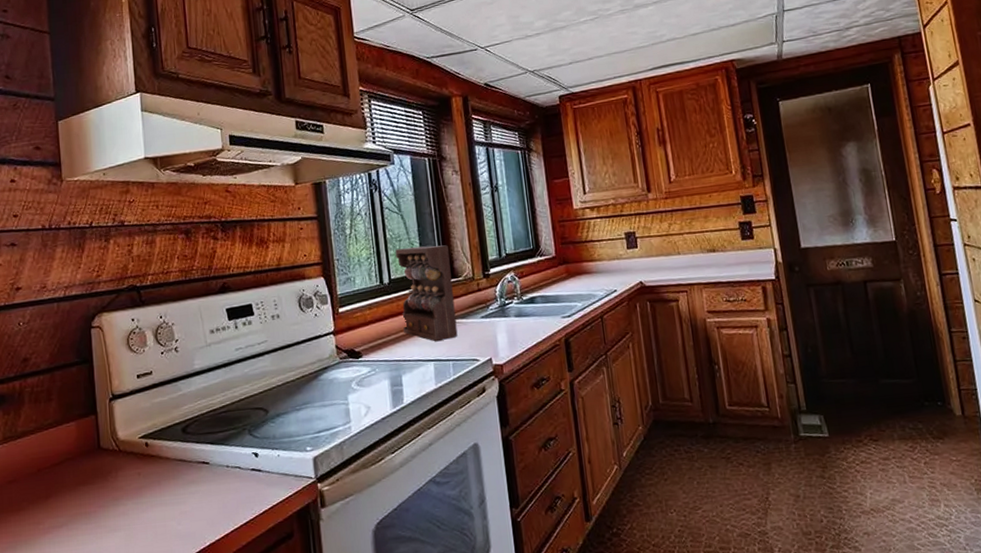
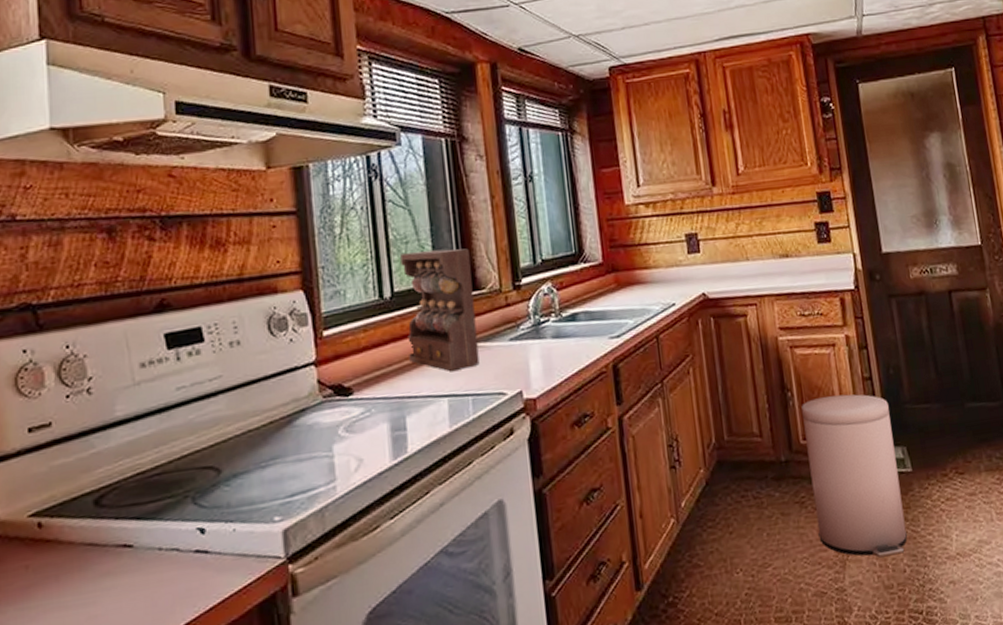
pedal bin: none [727,368,824,508] -> present [801,394,907,558]

